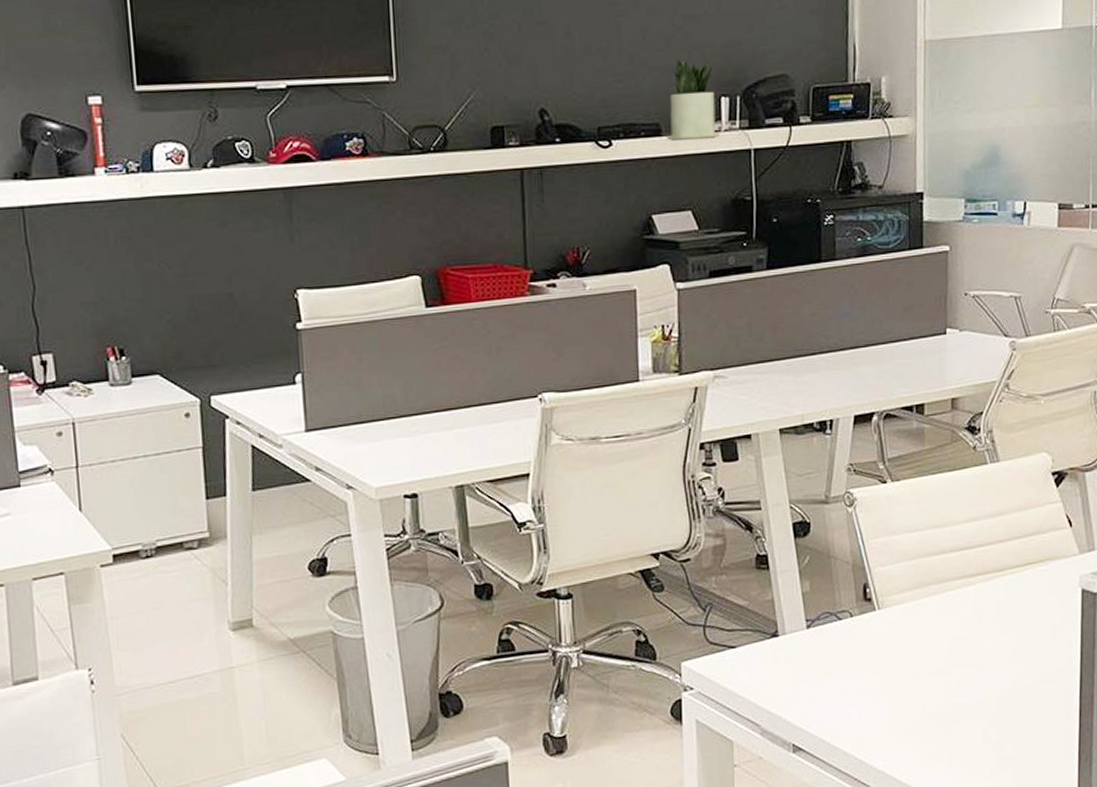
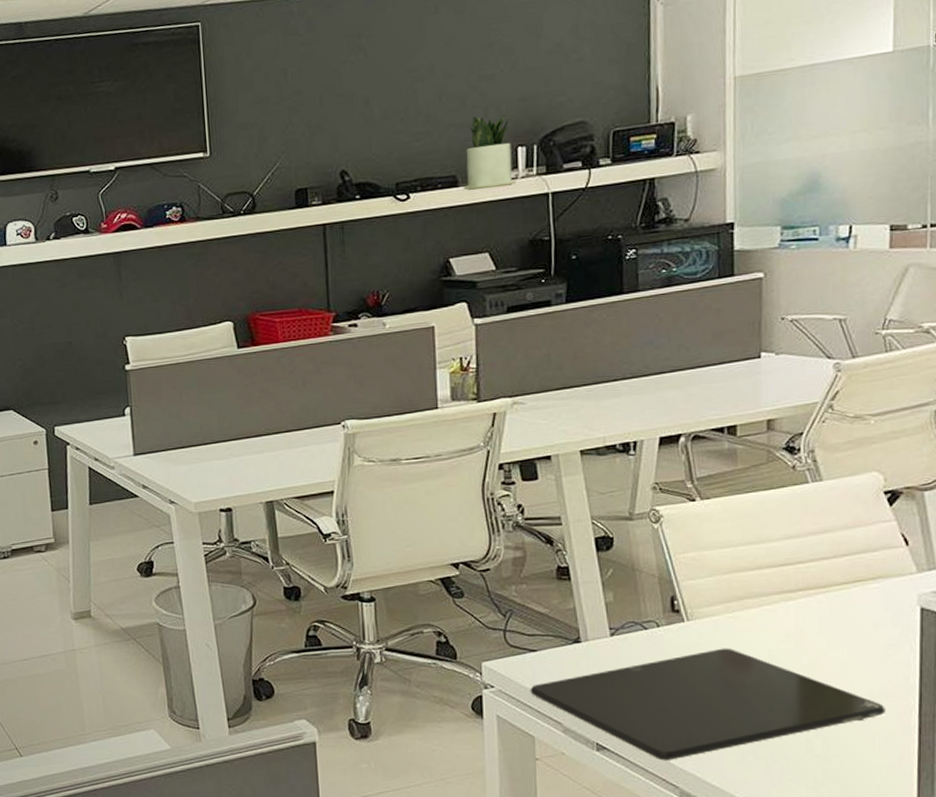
tablet: none [729,636,1052,759] -> present [530,648,886,761]

